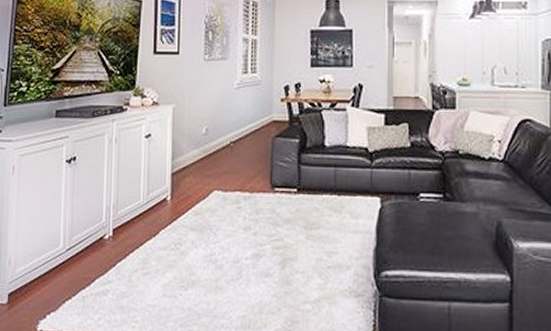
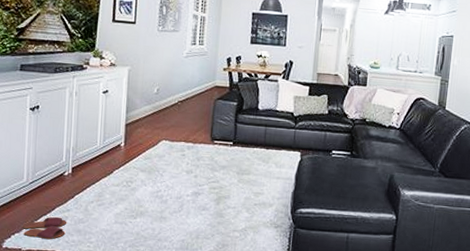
slippers: none [59,290,107,319] -> present [23,216,66,239]

